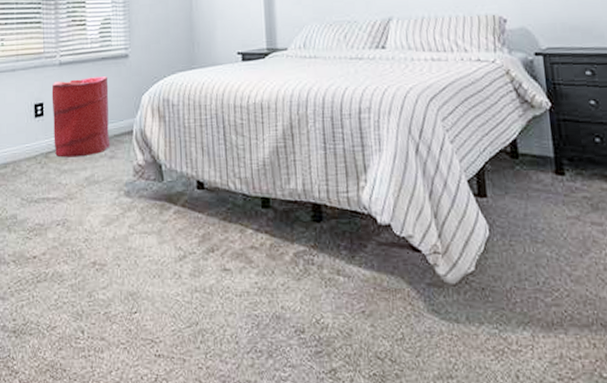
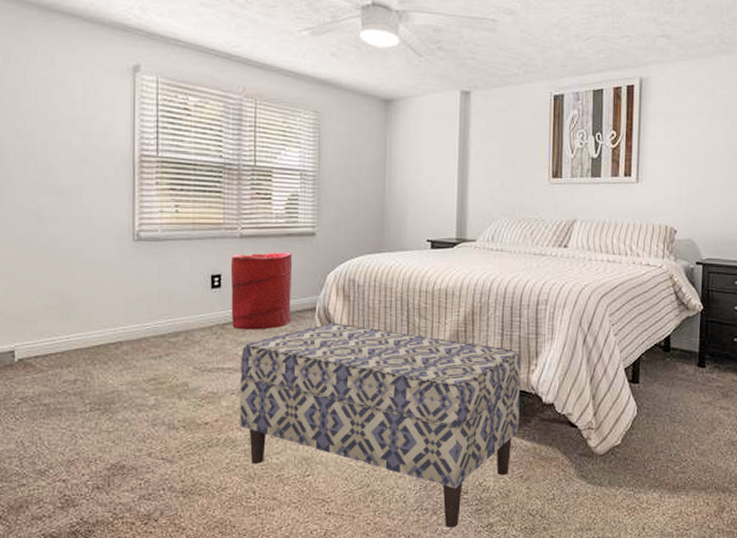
bench: none [64,145,354,374] -> present [240,323,521,528]

